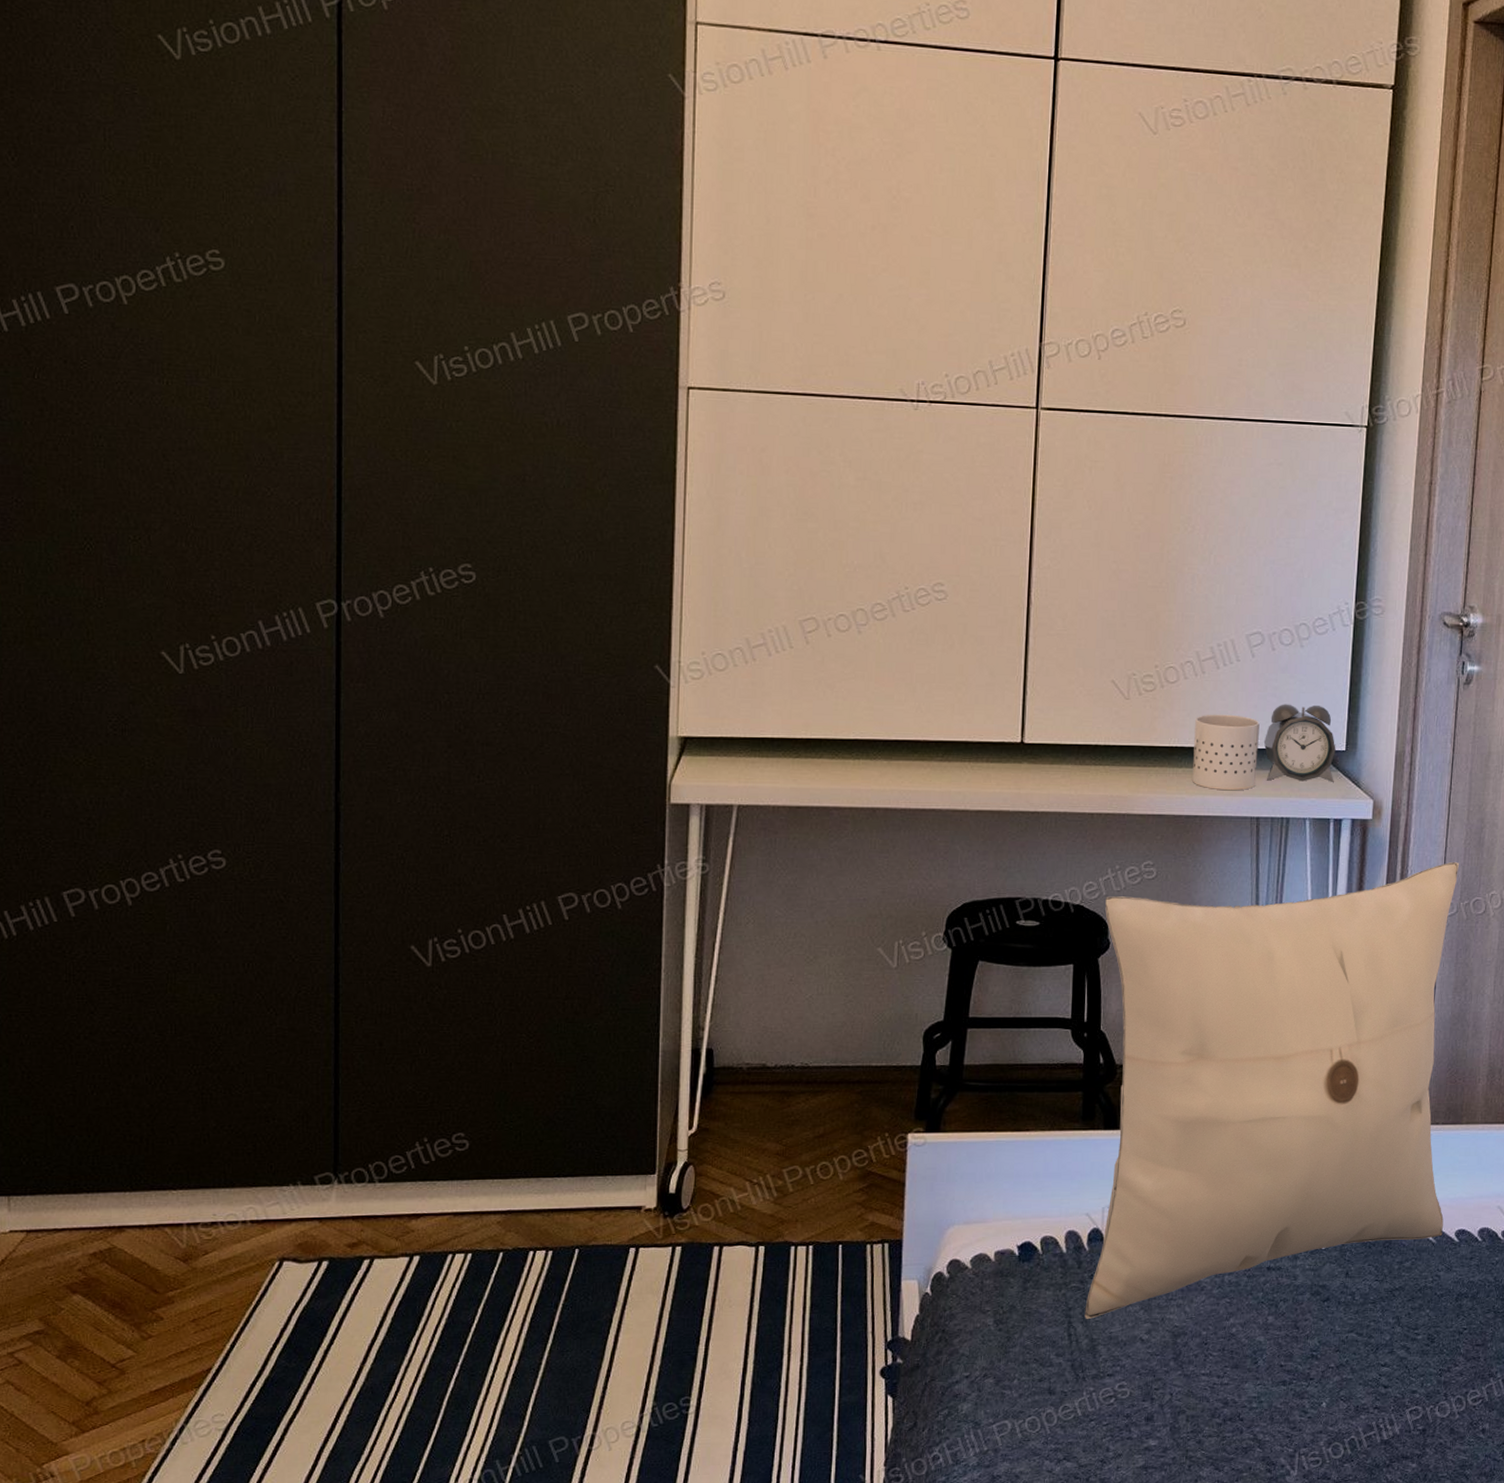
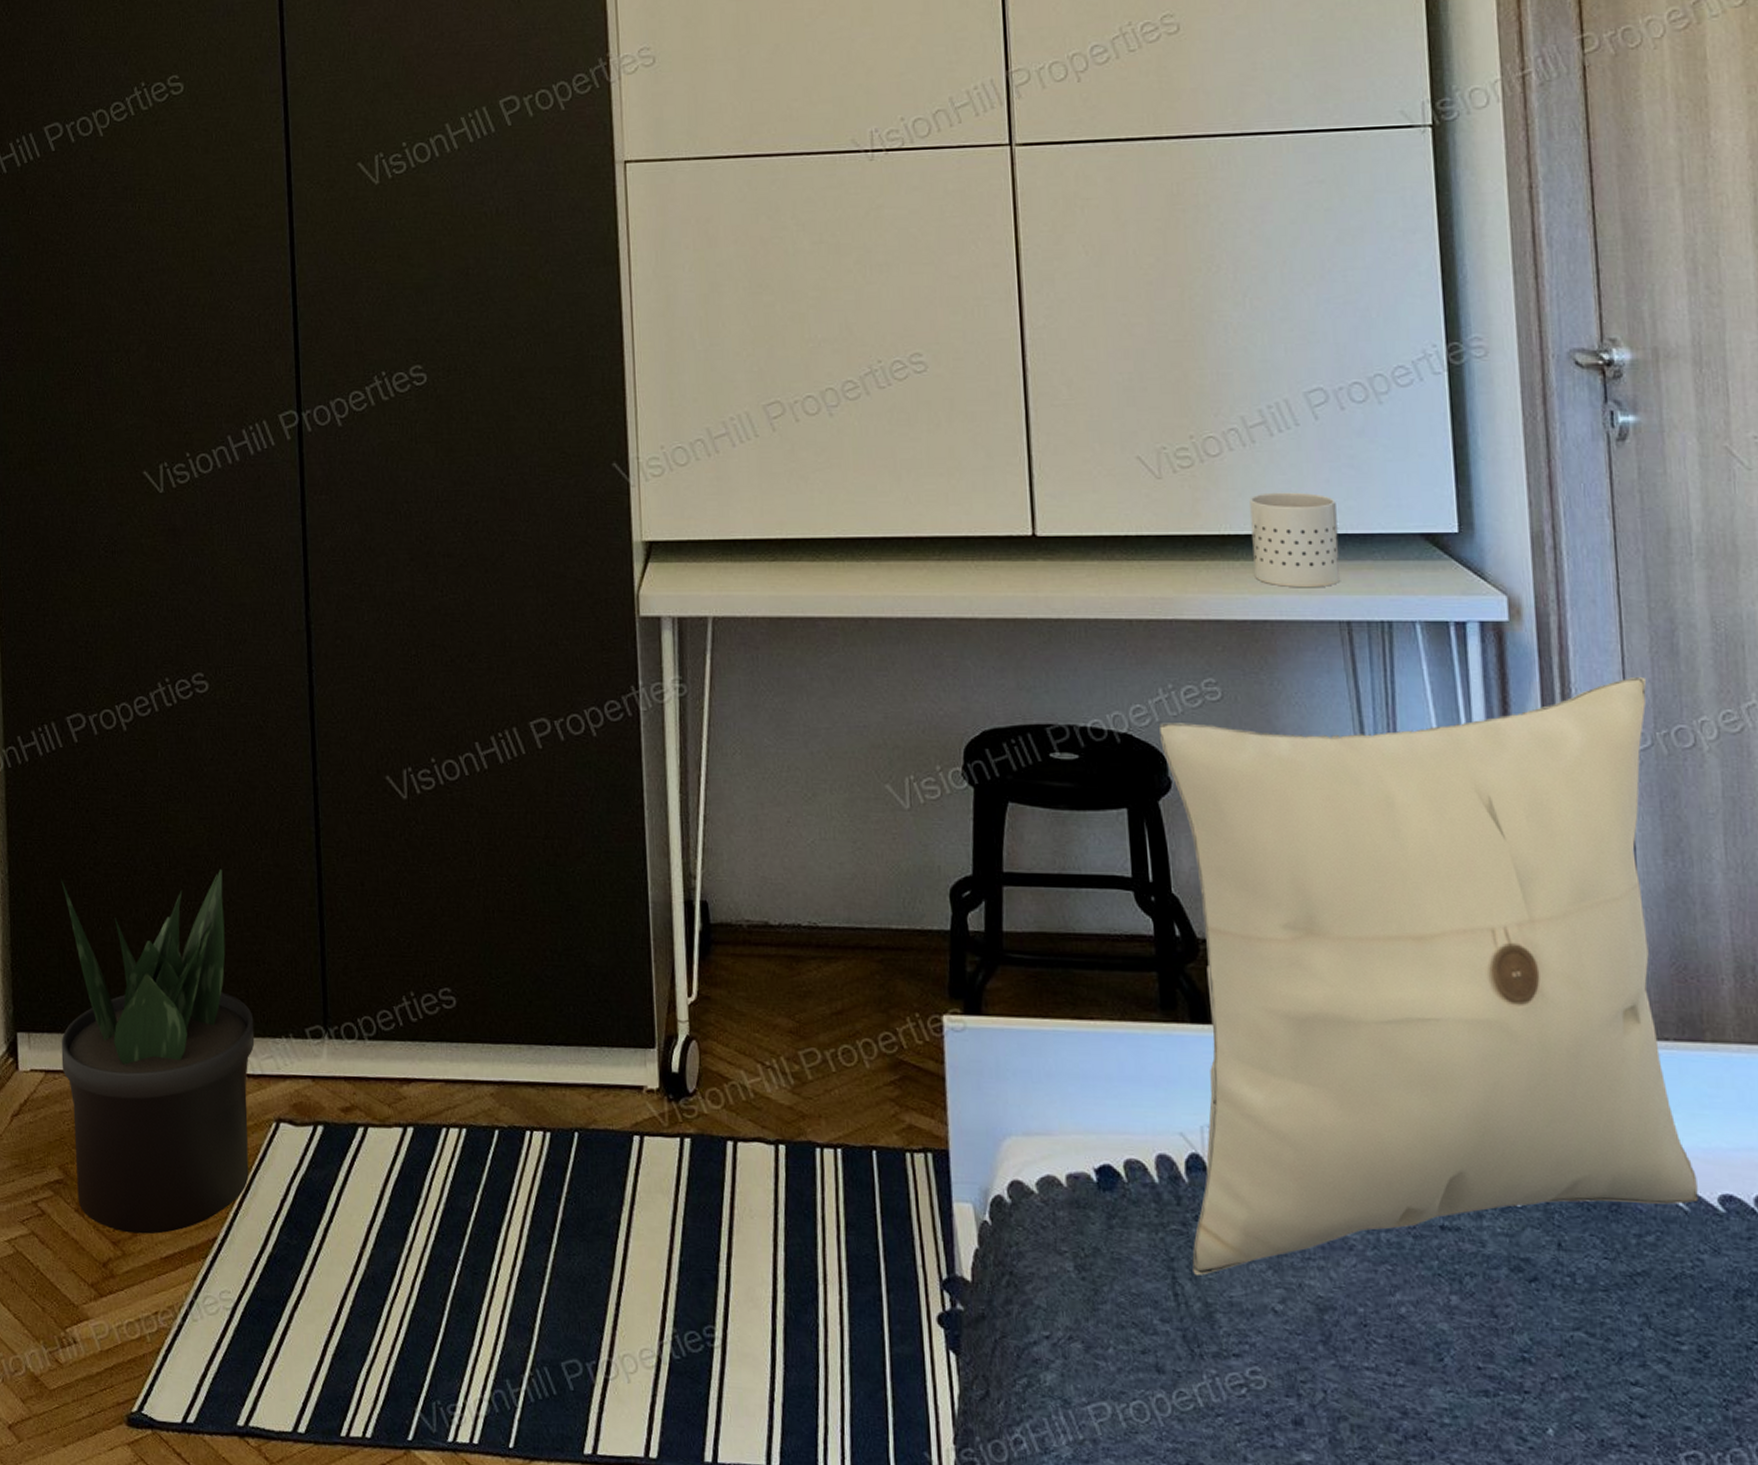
planter: none [46,1034,260,1373] -> present [61,868,255,1234]
alarm clock: present [1263,704,1336,782] -> none [1344,476,1448,574]

